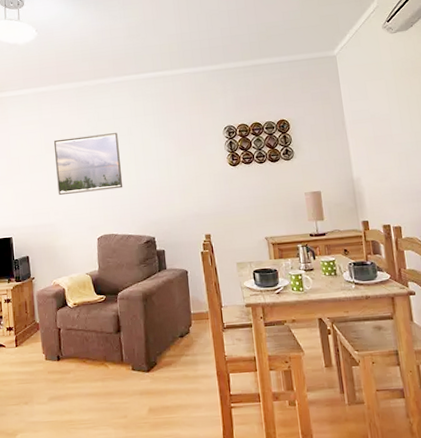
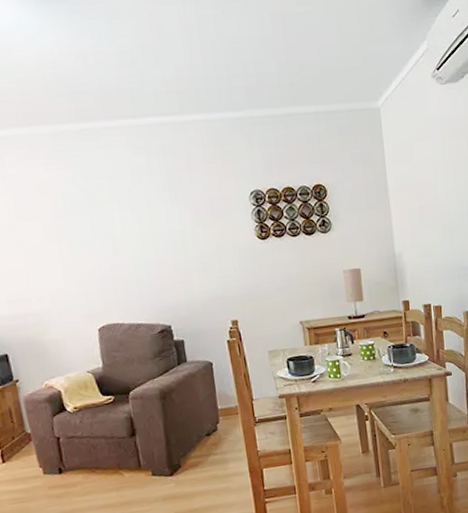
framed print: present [53,133,123,195] -> none [26,196,127,276]

